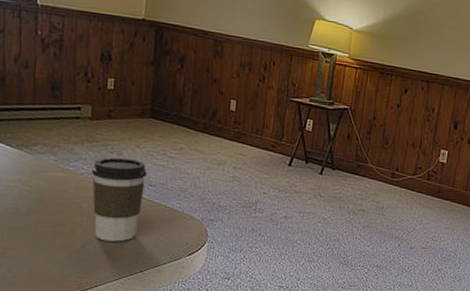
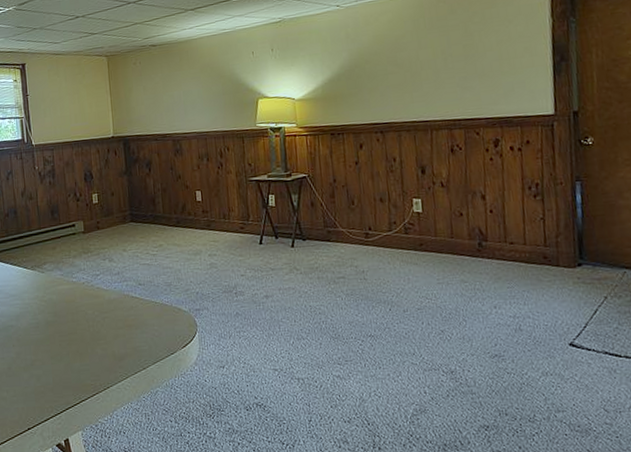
coffee cup: present [92,157,147,242] -> none [91,262,136,343]

